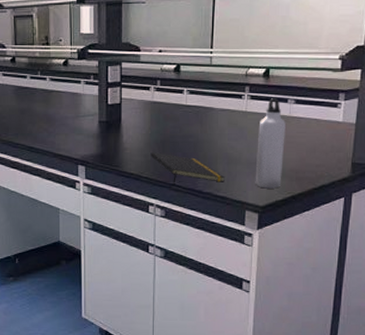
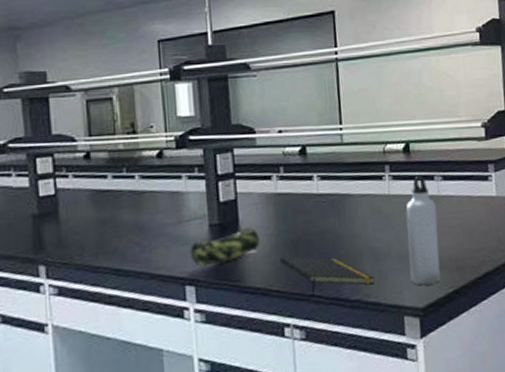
pencil case: none [84,126,136,152] -> present [191,227,260,267]

